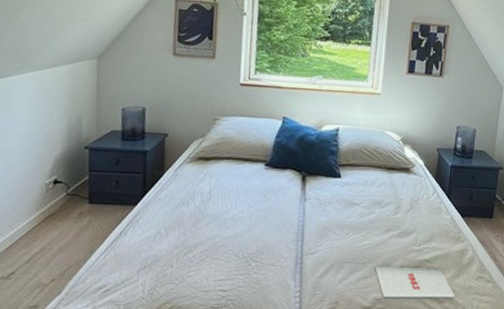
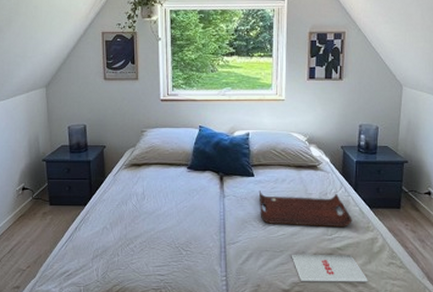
serving tray: none [344,194,443,238] -> present [258,191,352,228]

